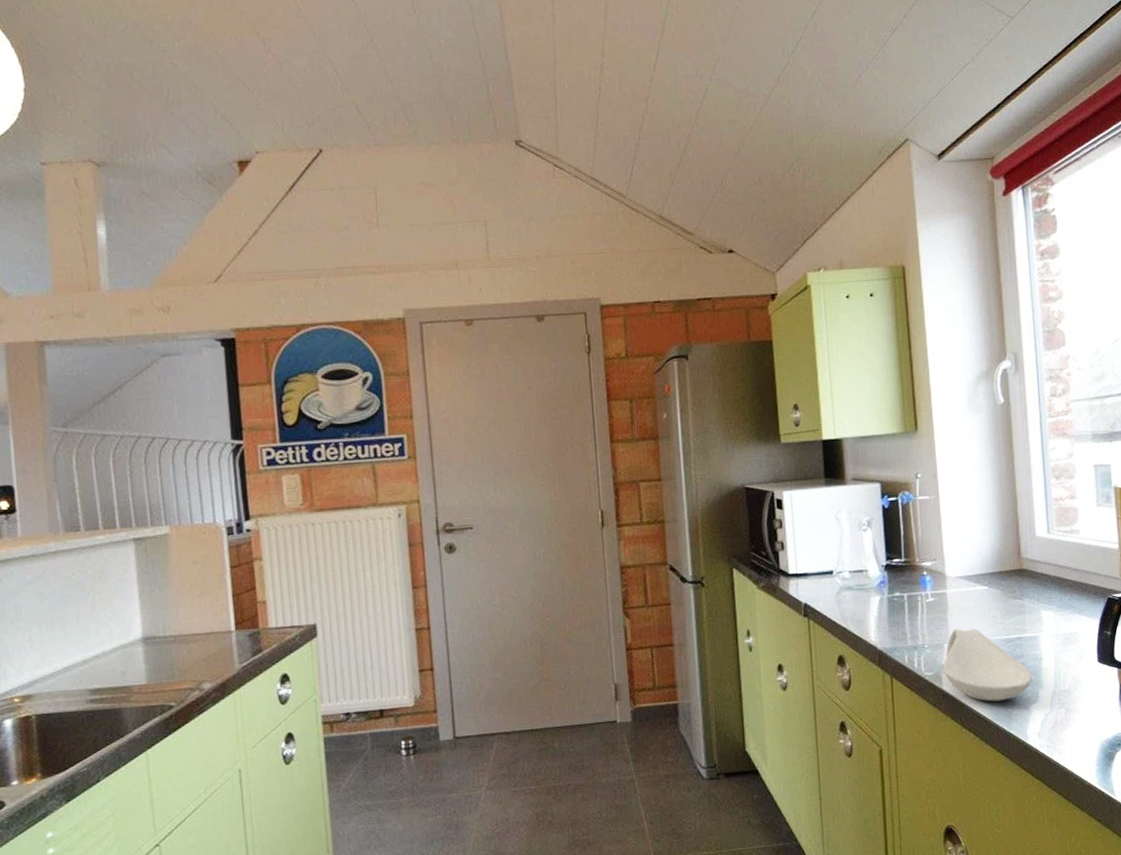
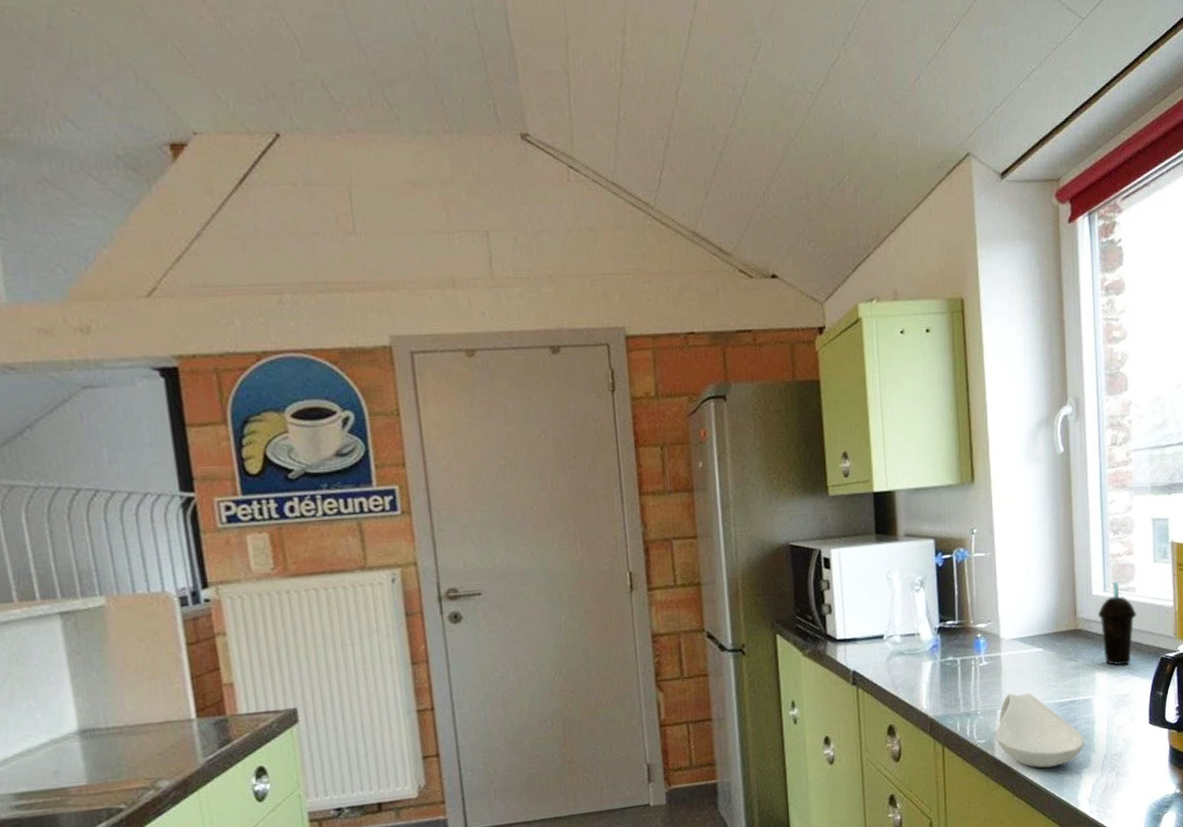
cup: none [1042,524,1082,605] -> present [1097,581,1137,666]

